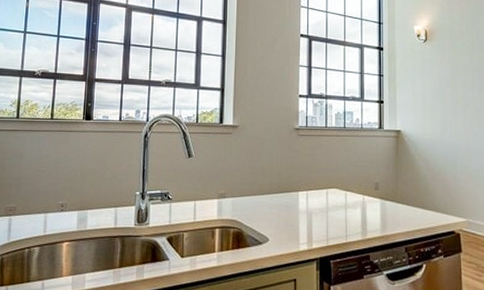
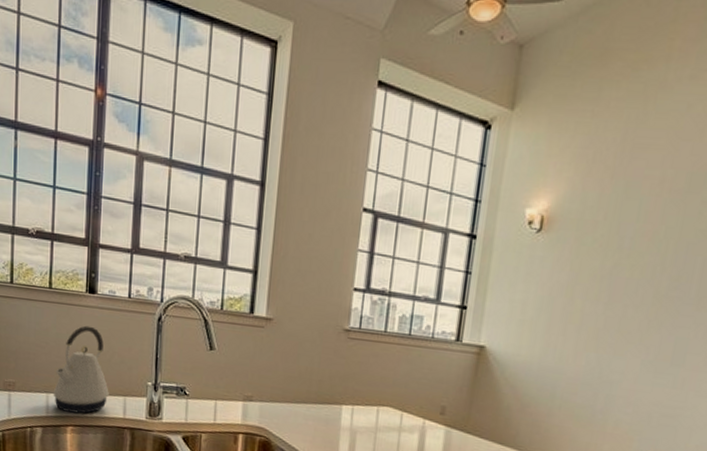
kettle: none [51,148,102,229] -> present [53,325,109,414]

